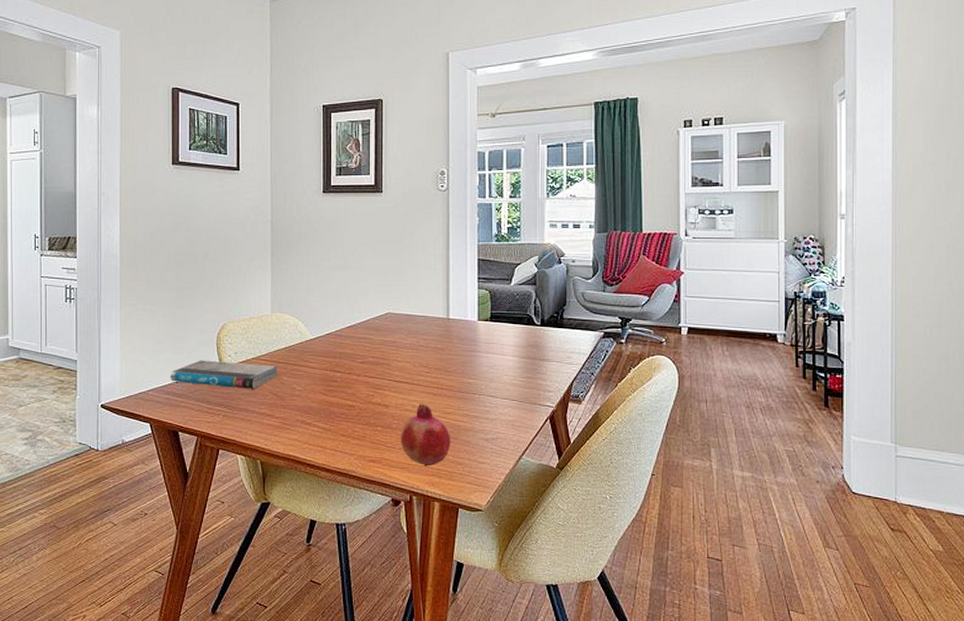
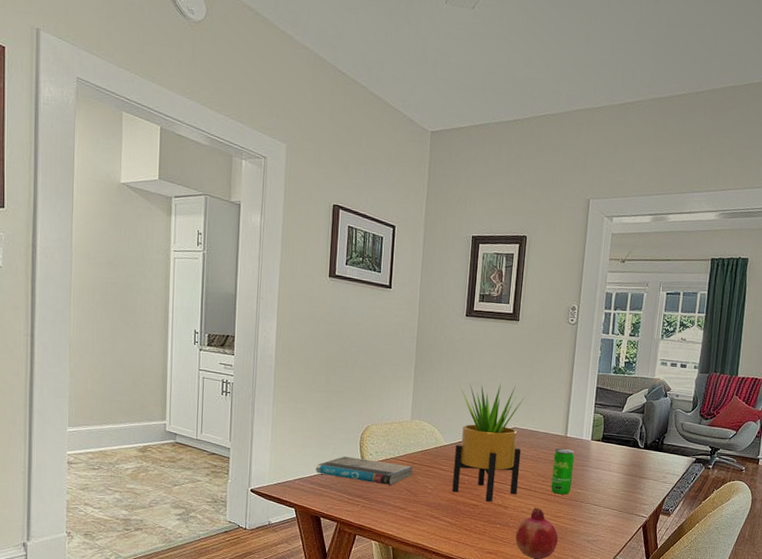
potted plant: none [323,264,398,402] -> present [452,383,526,503]
beverage can: none [436,332,460,387] -> present [551,448,575,495]

